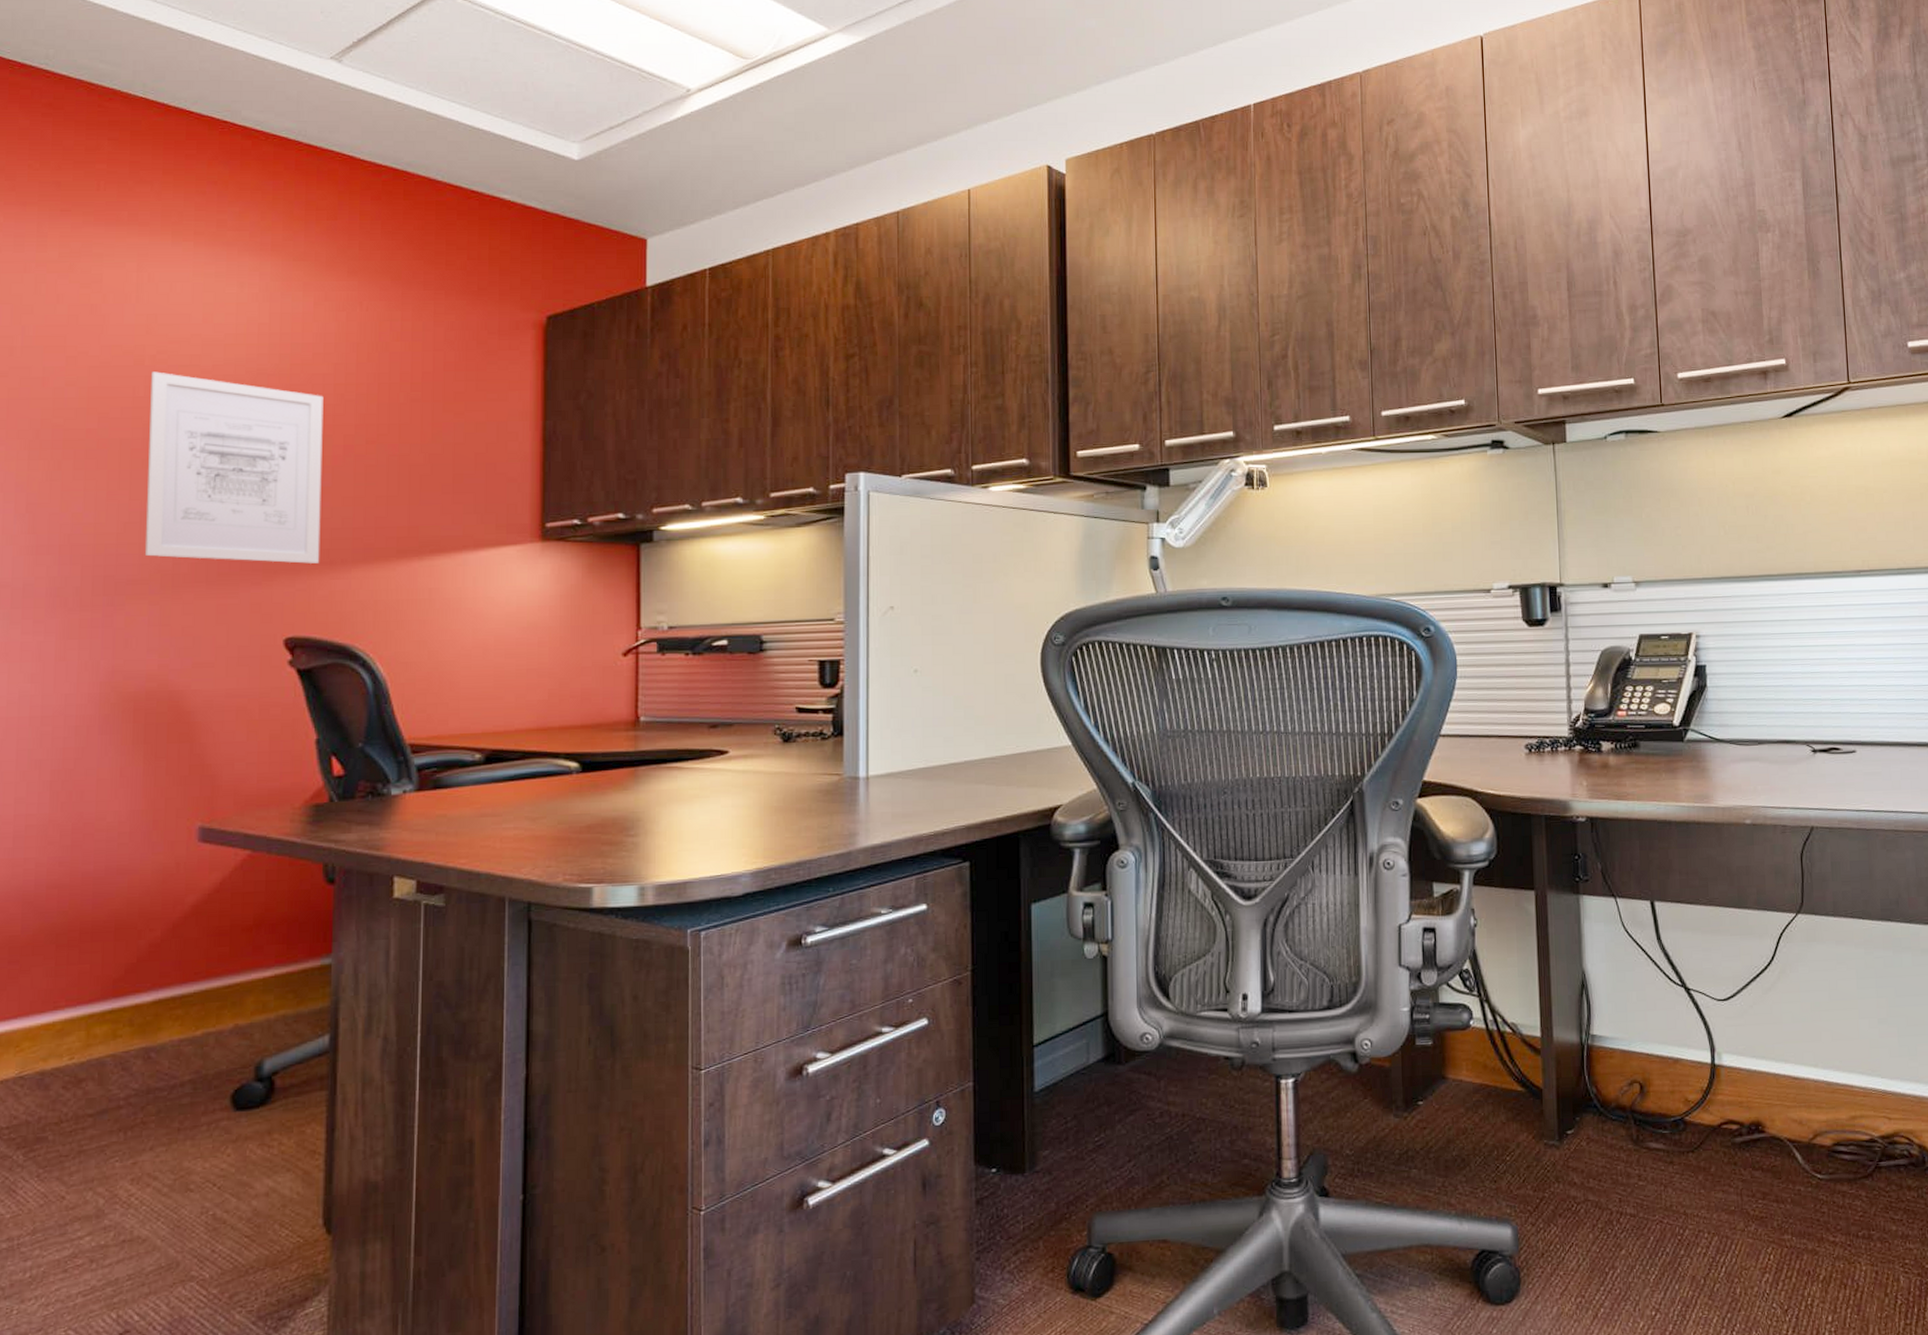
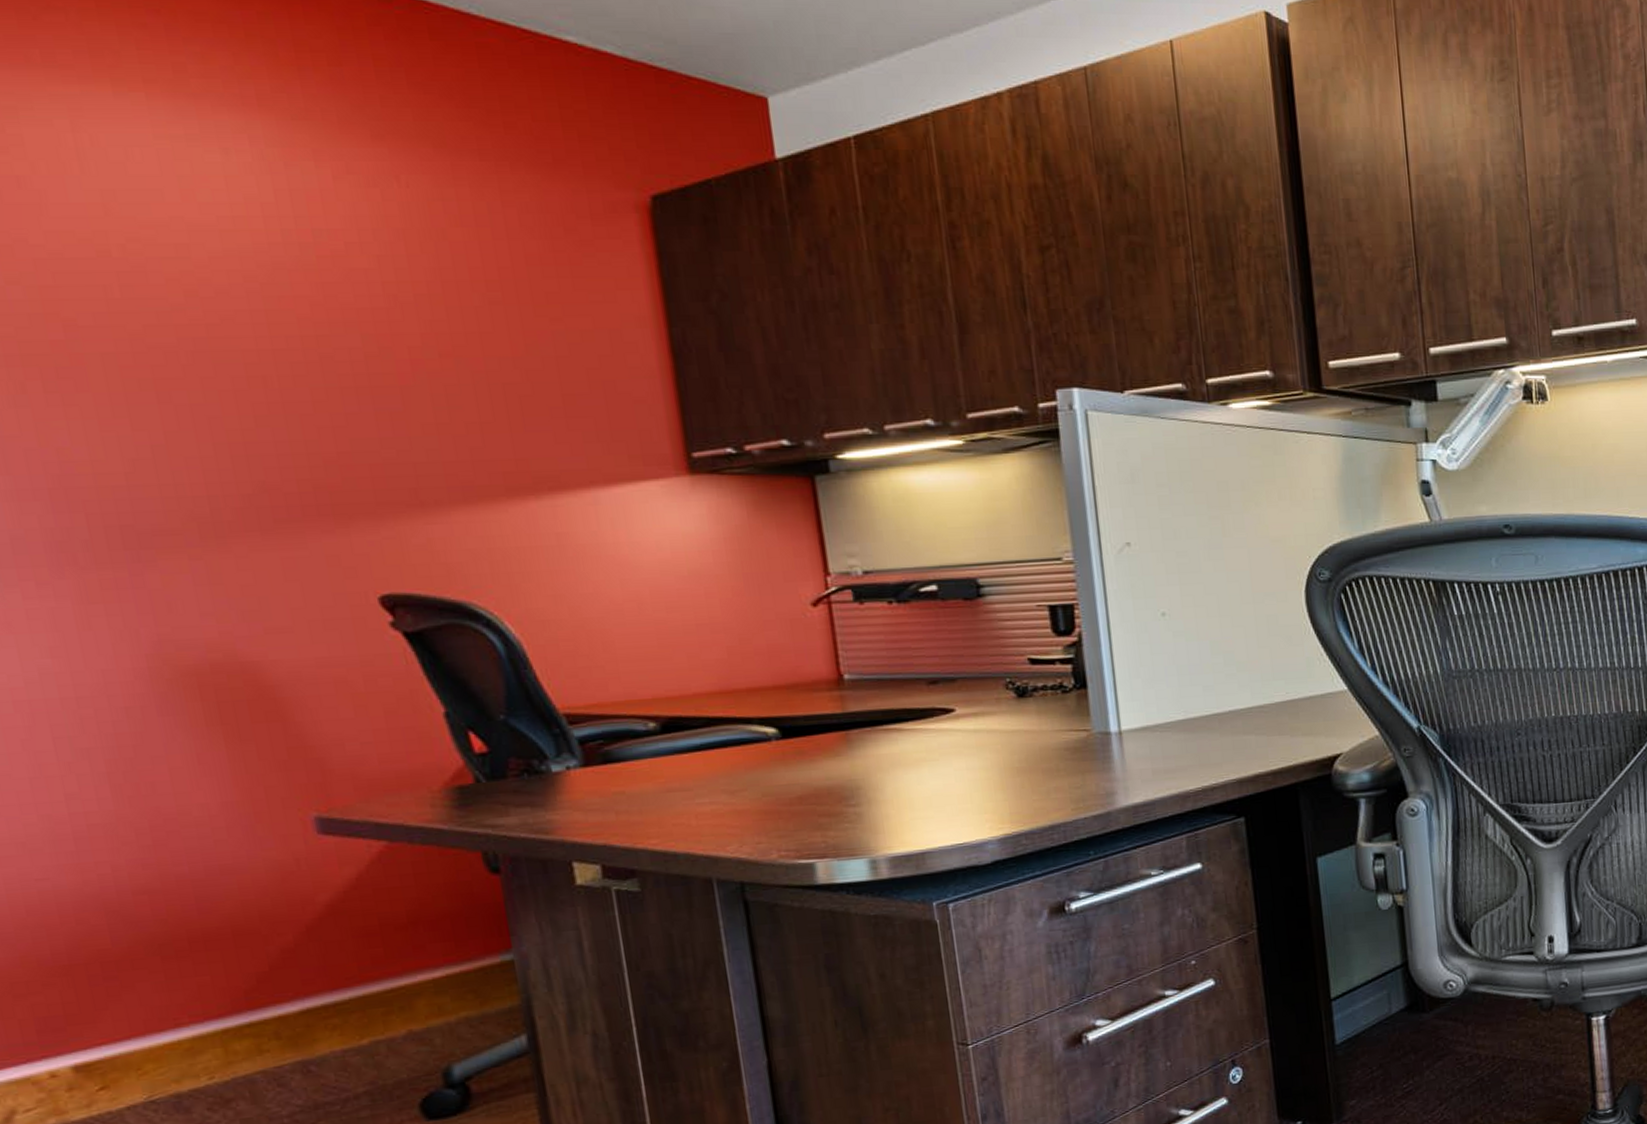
wall art: present [144,371,324,564] -> none [124,265,407,506]

